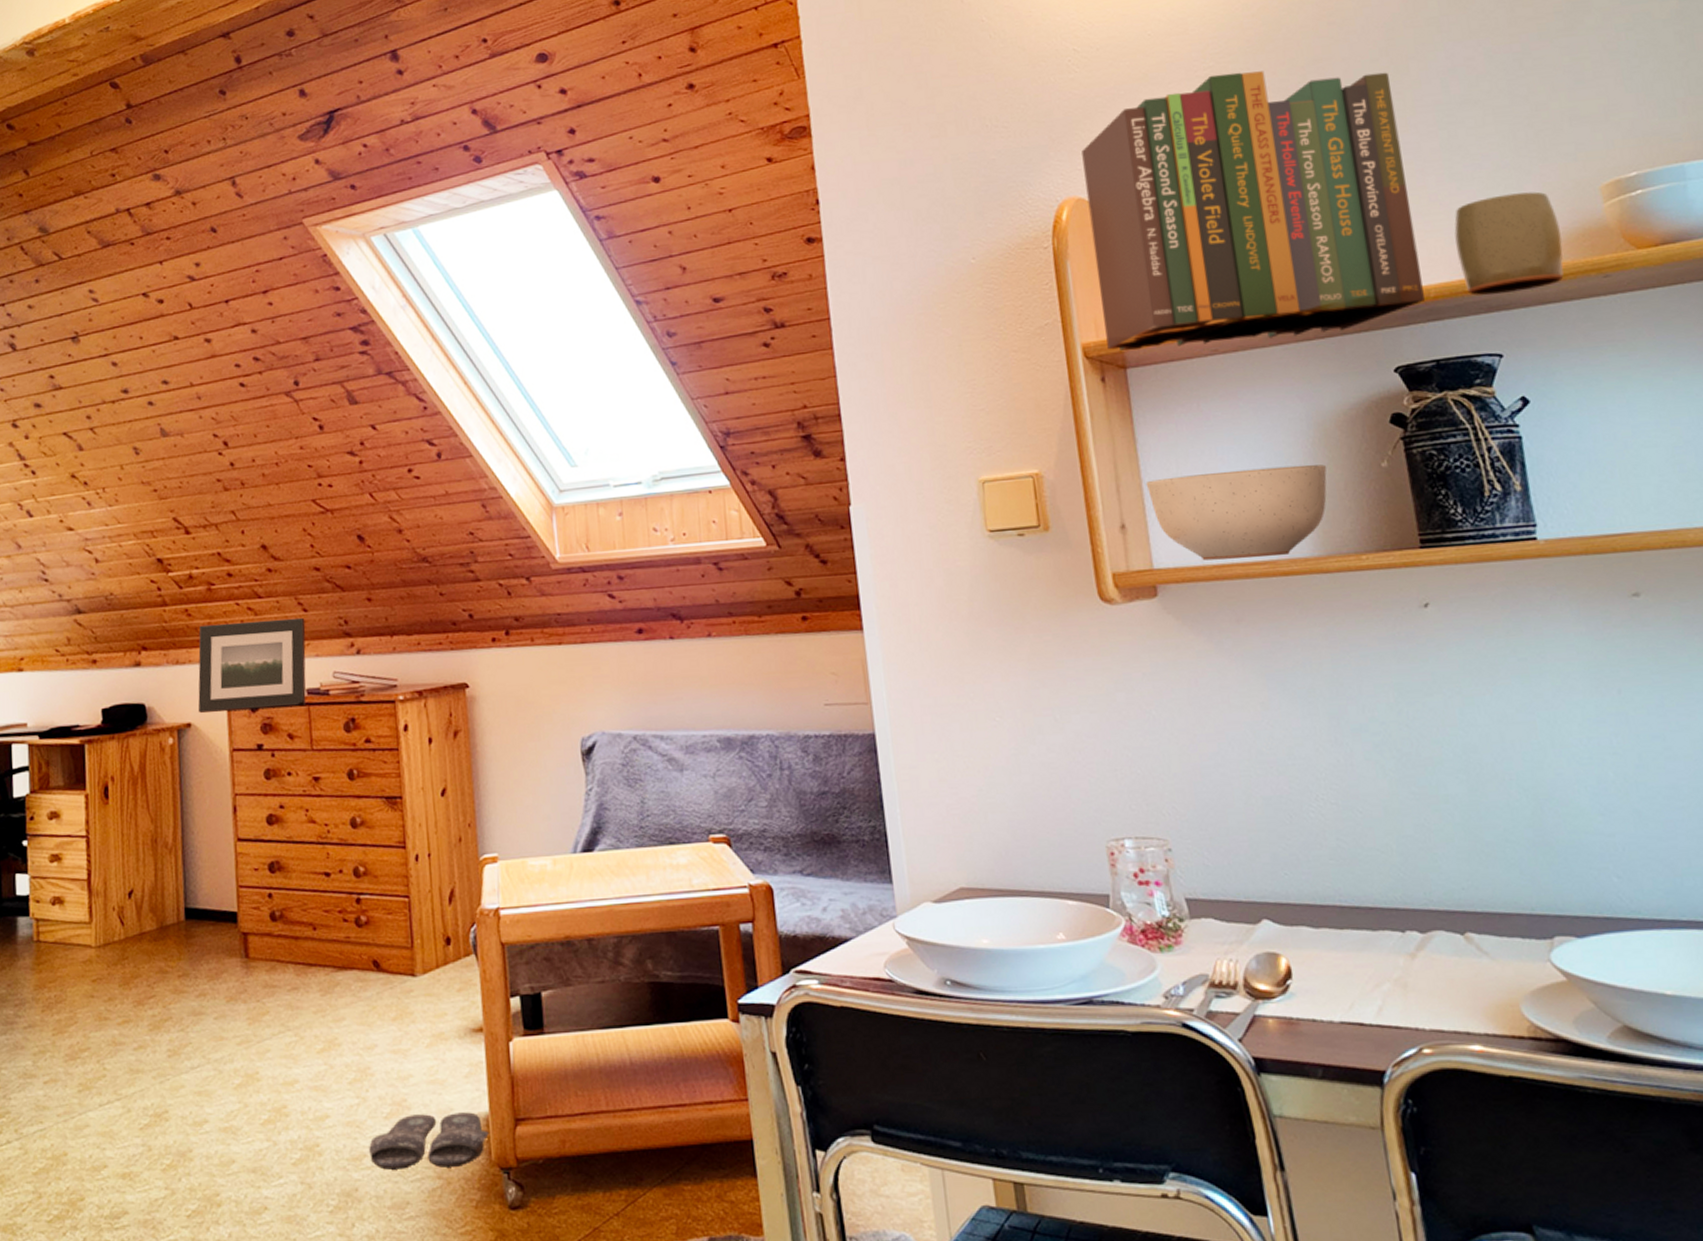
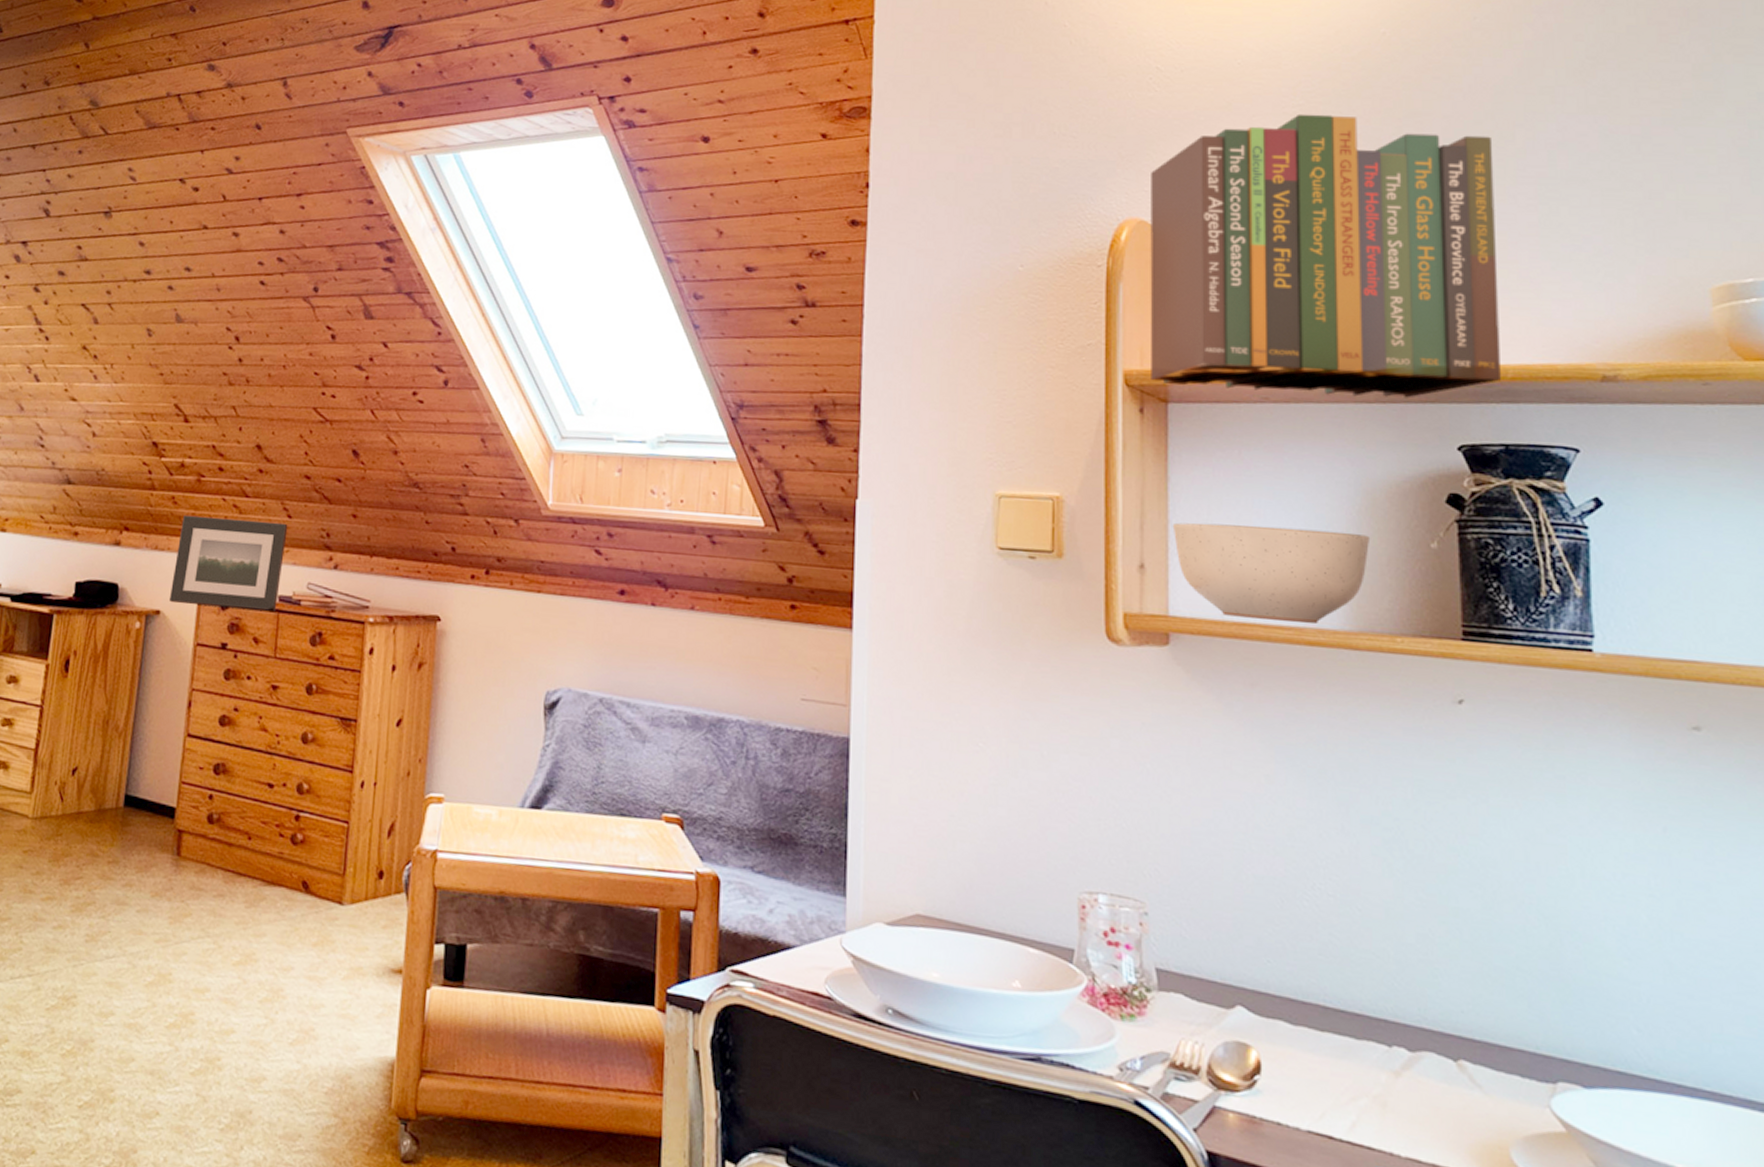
slippers: present [369,1112,489,1170] -> none [269,1045,392,1108]
mug: present [1454,191,1564,296] -> none [1541,281,1661,386]

